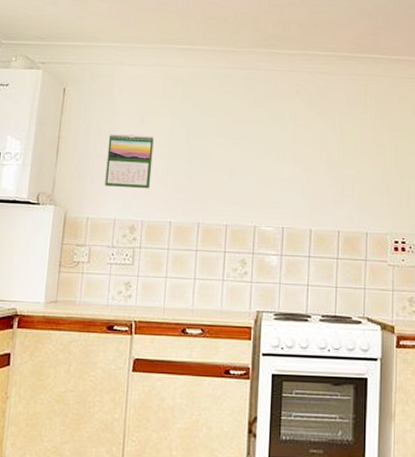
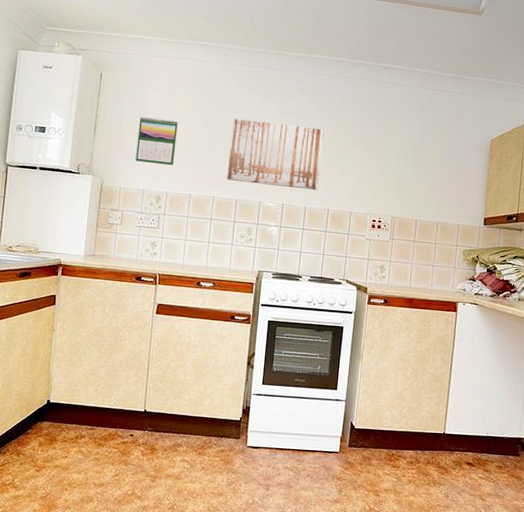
wall art: none [214,129,328,209] -> present [227,118,324,191]

